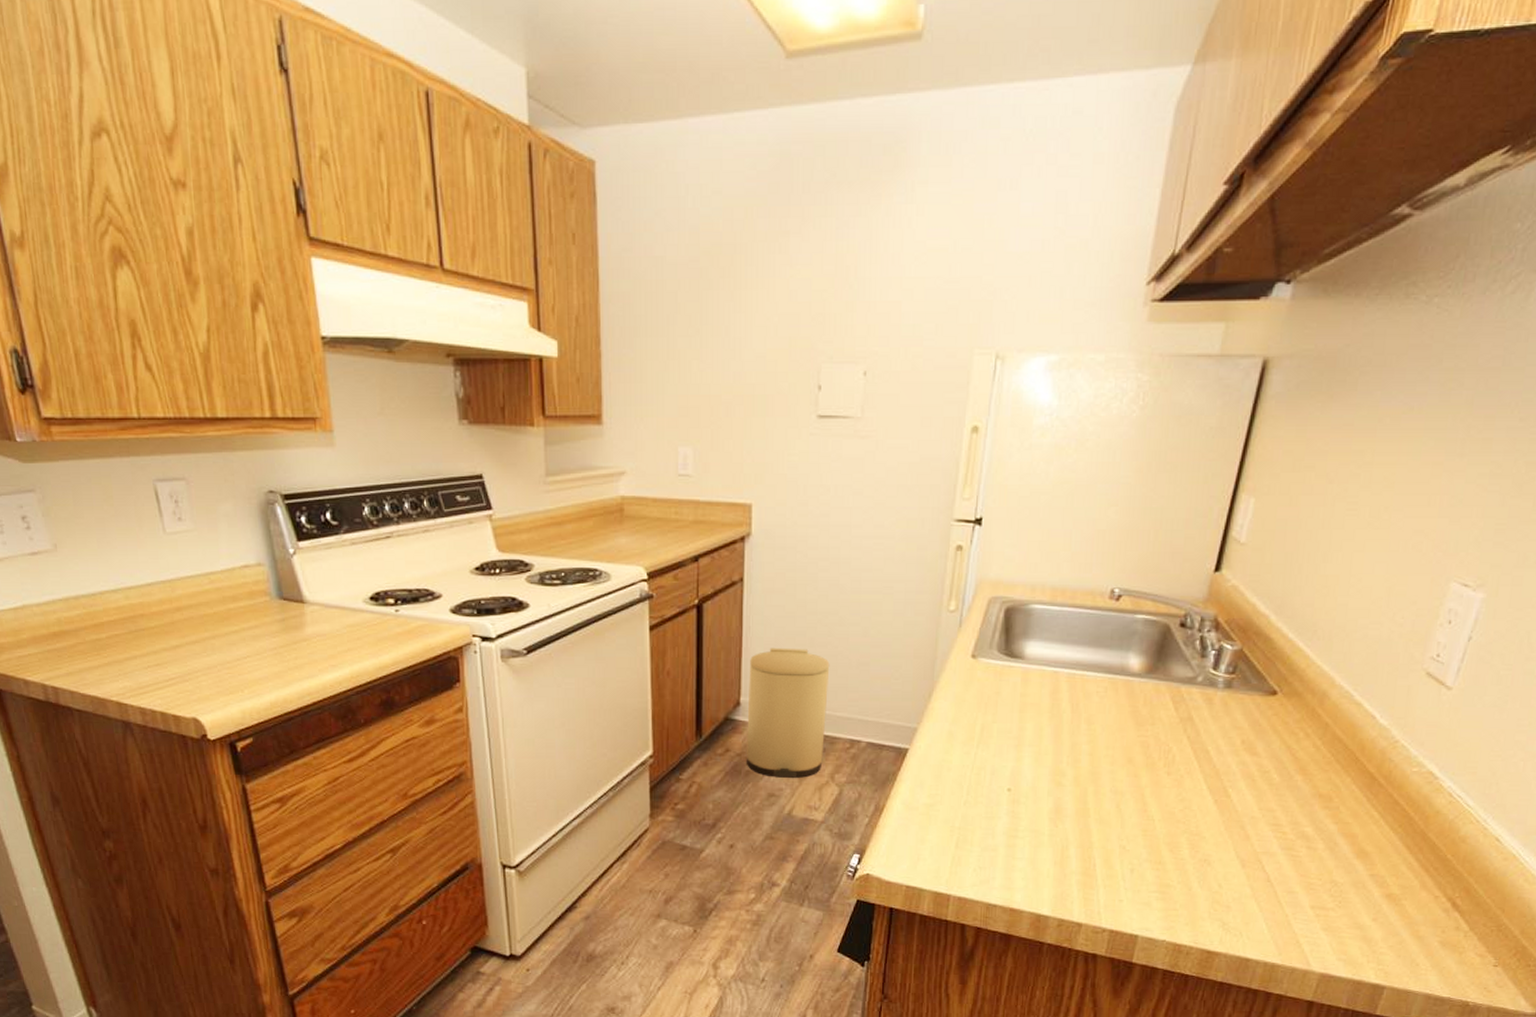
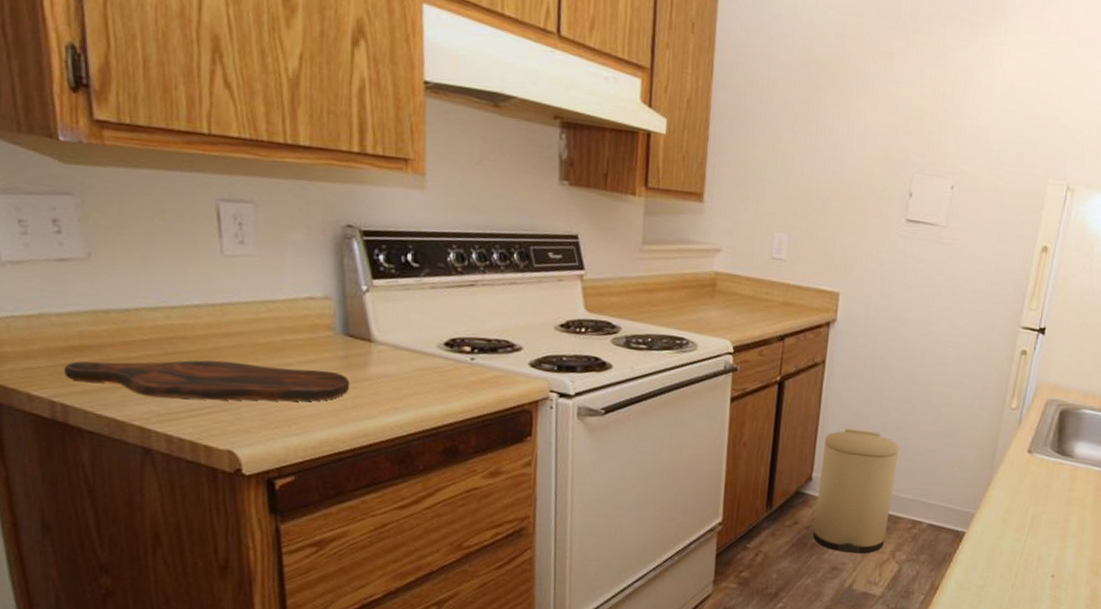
cutting board: none [49,634,290,675] -> present [63,360,350,402]

